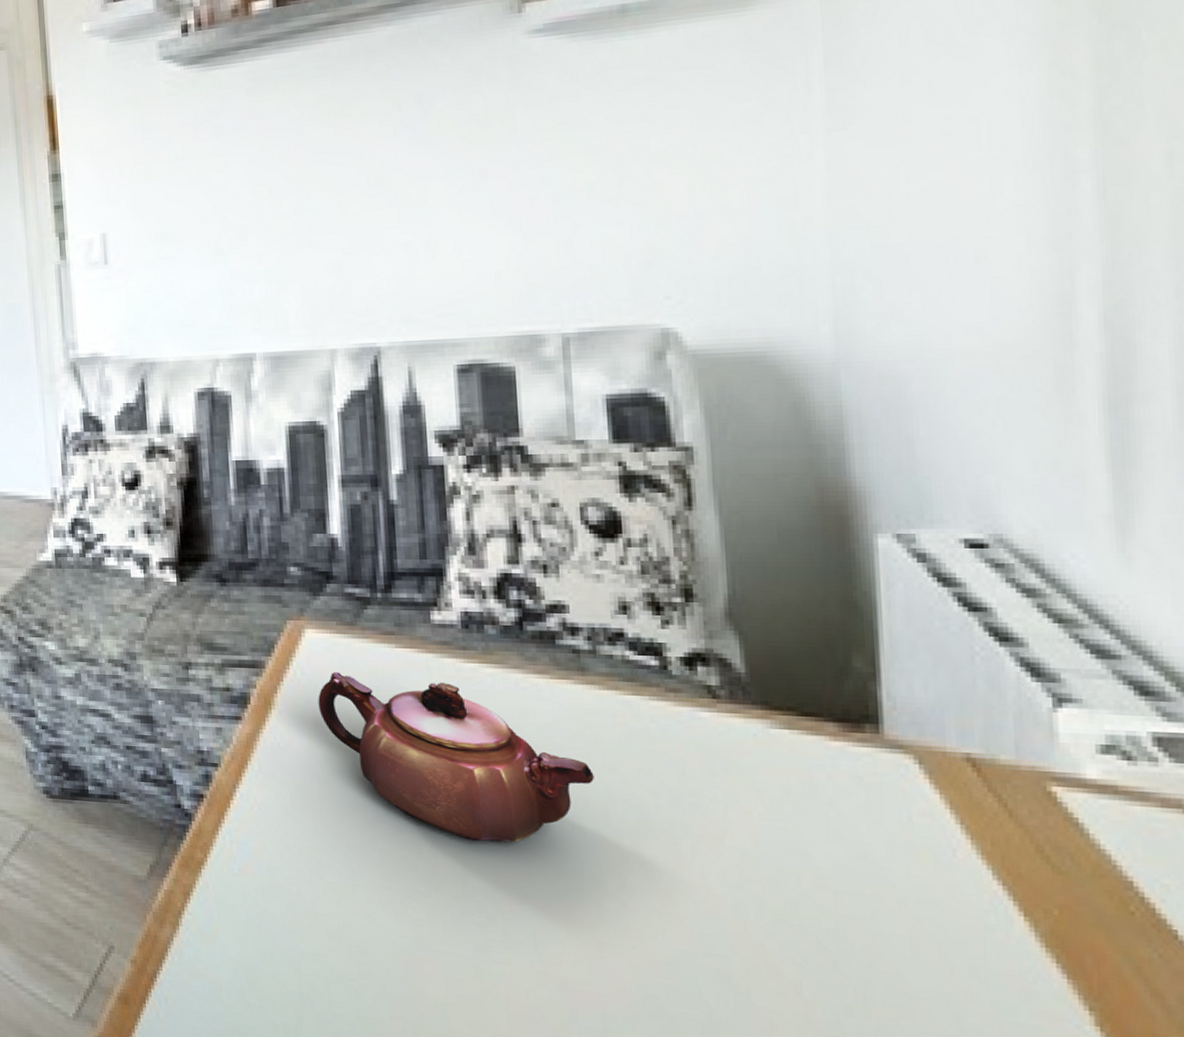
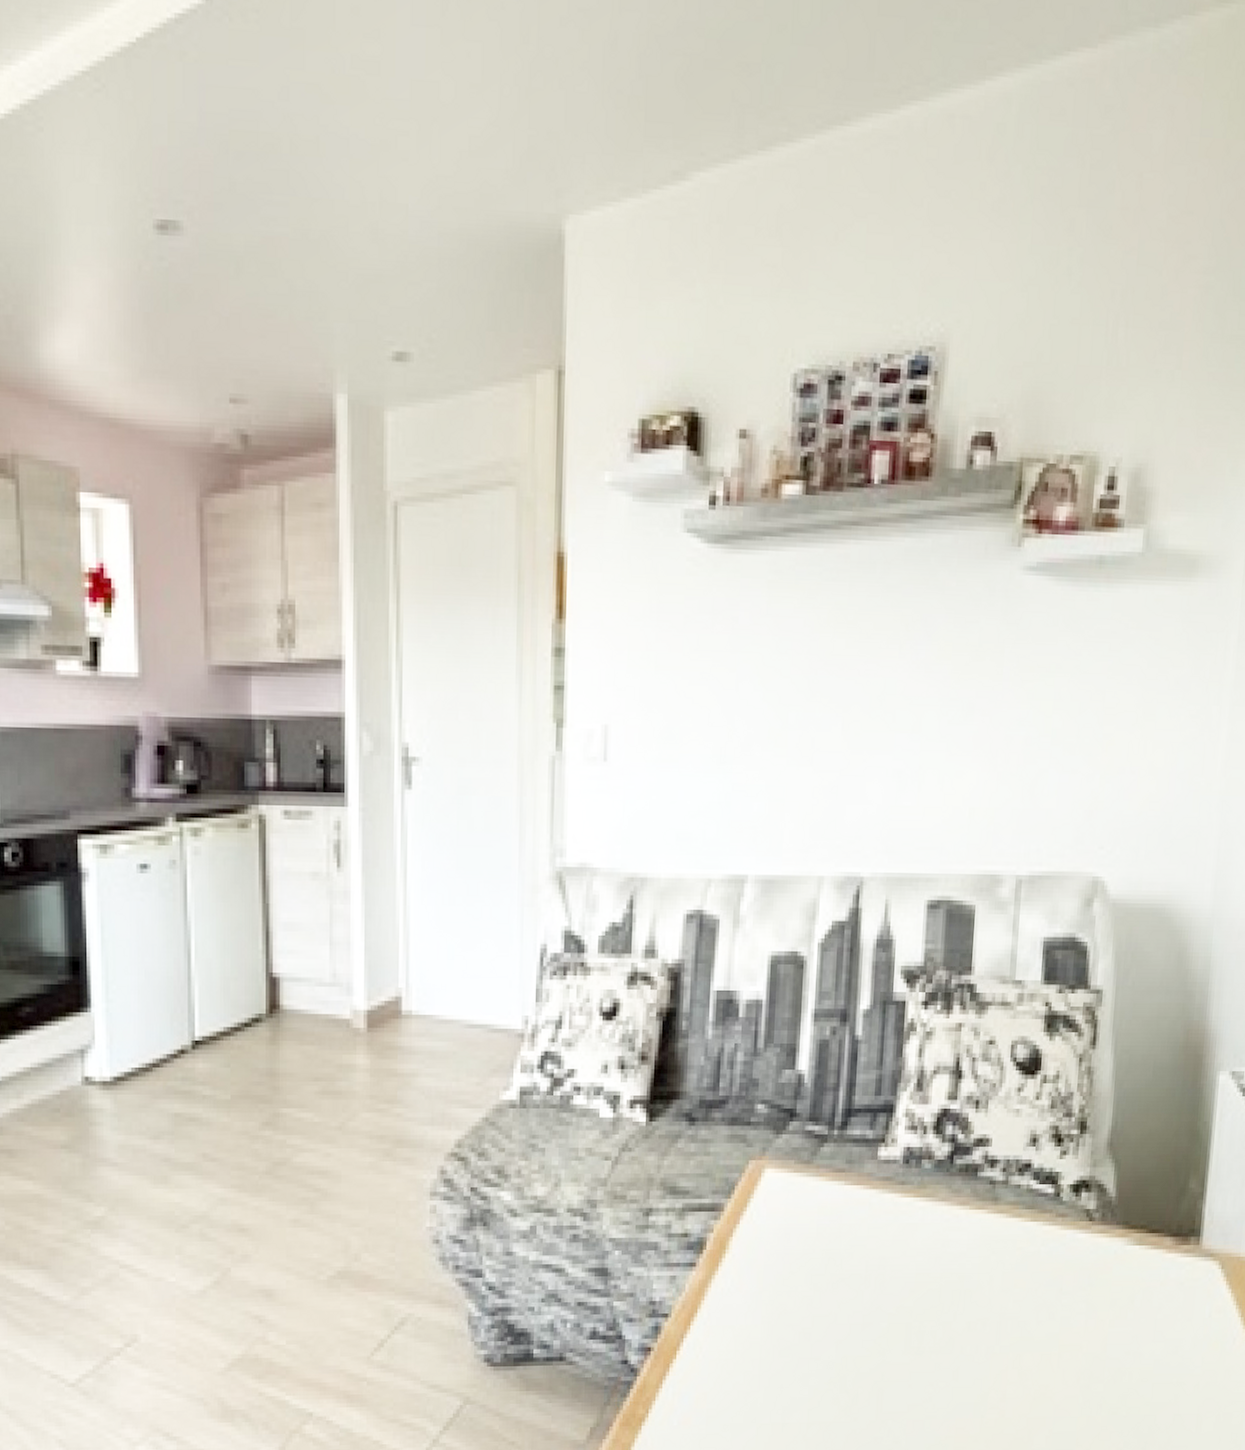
teapot: present [318,671,594,843] -> none [769,1211,993,1369]

